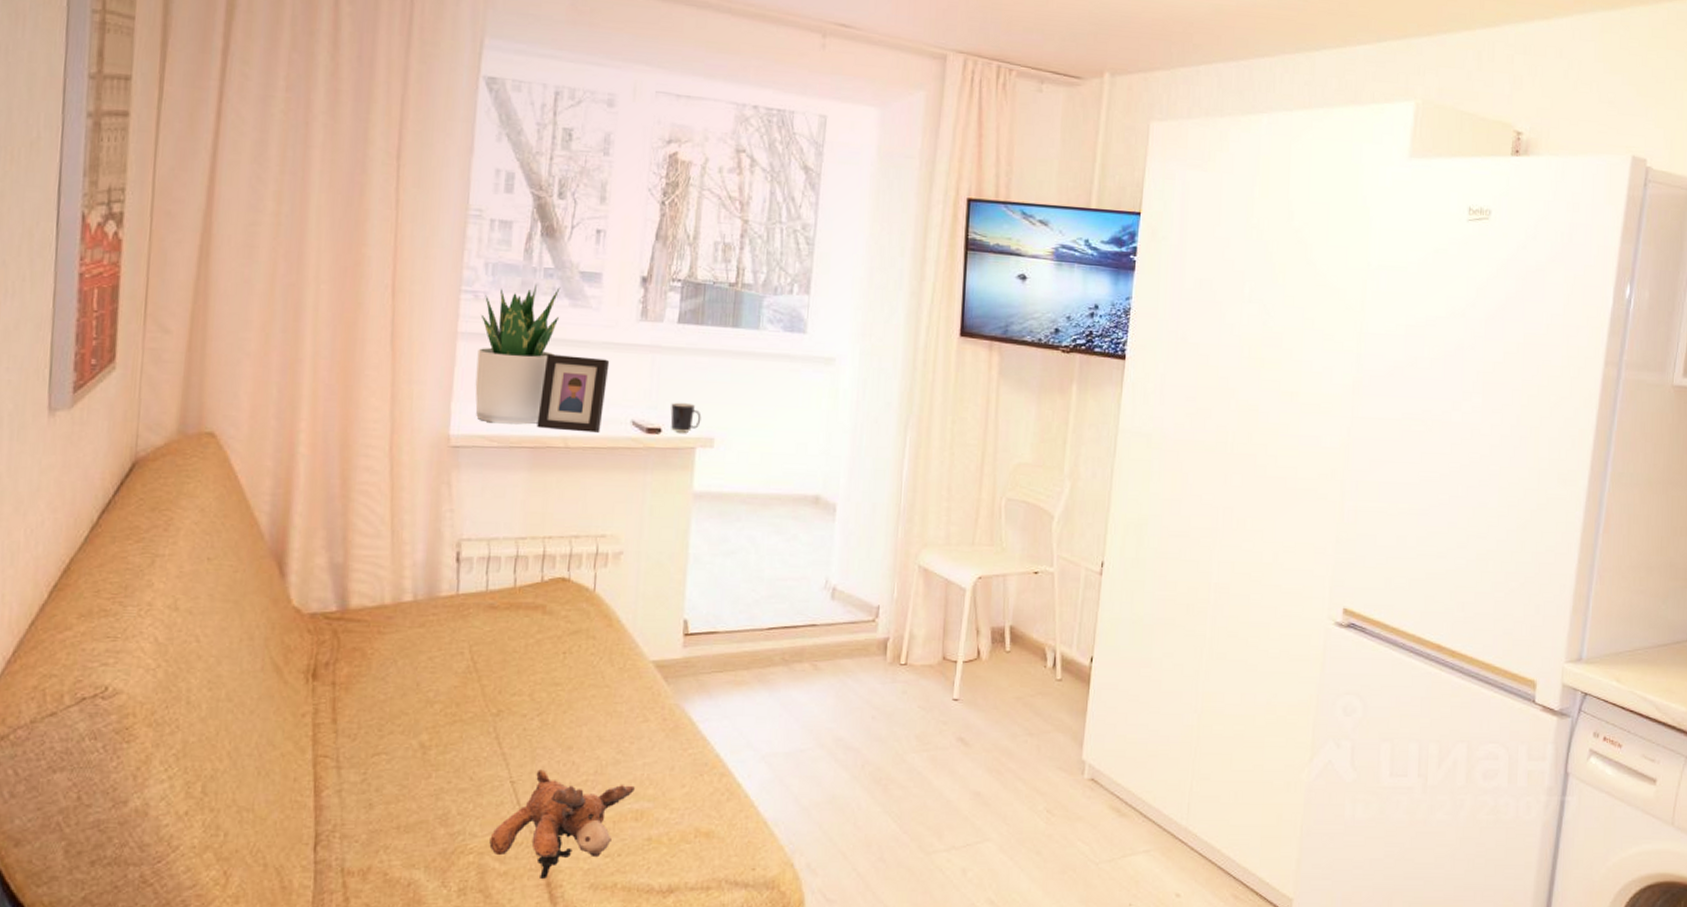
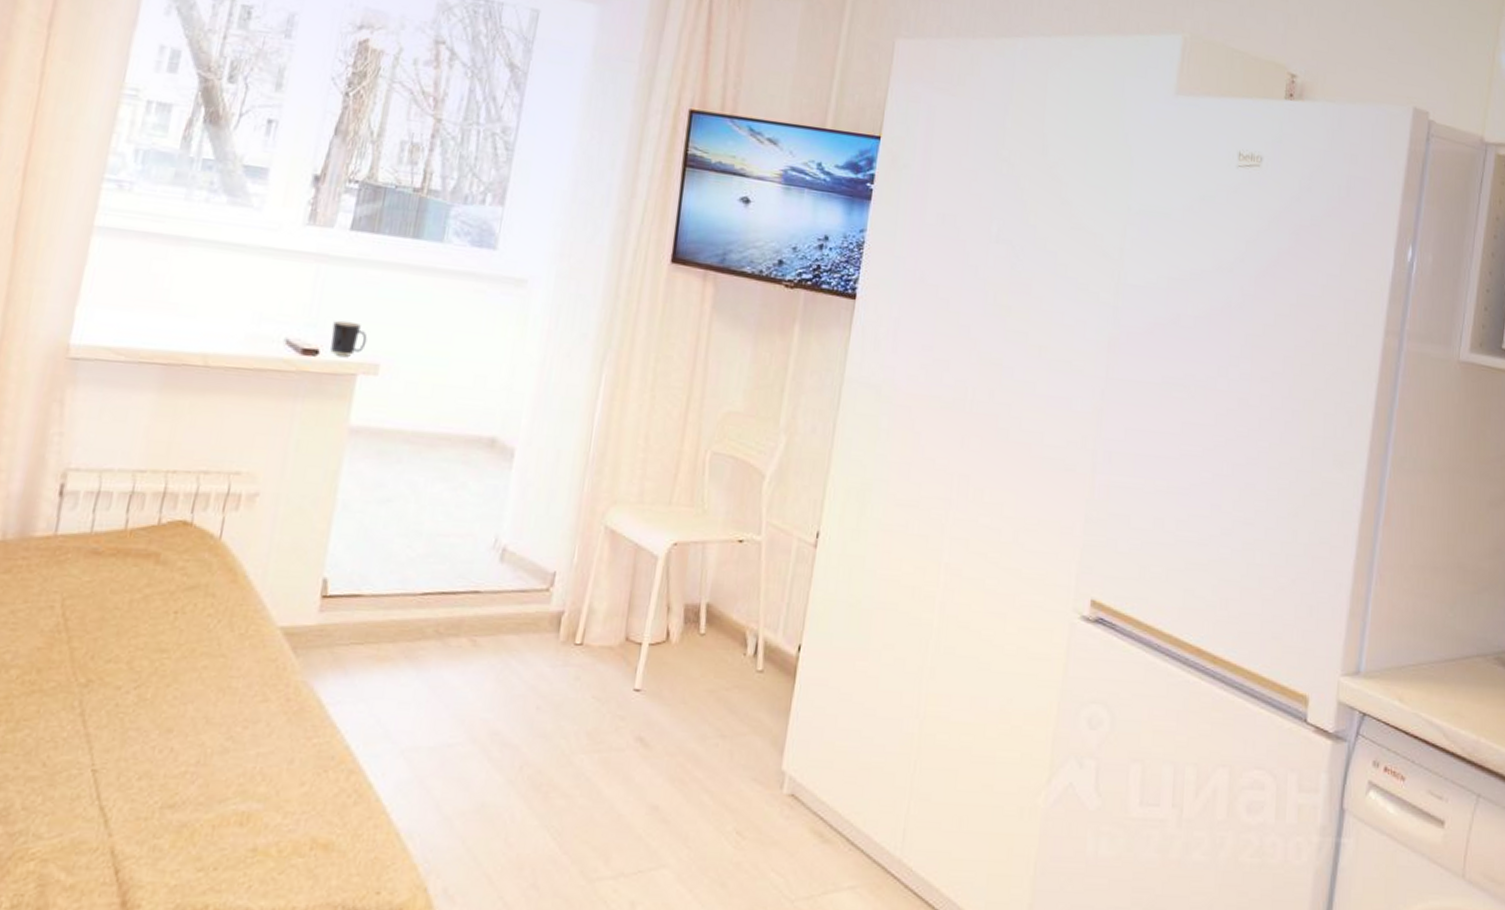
planter: present [475,284,561,425] -> none [103,176,220,338]
stuffed animal: present [489,769,635,879] -> none [55,756,244,896]
picture frame: present [537,353,610,433] -> none [173,256,267,351]

